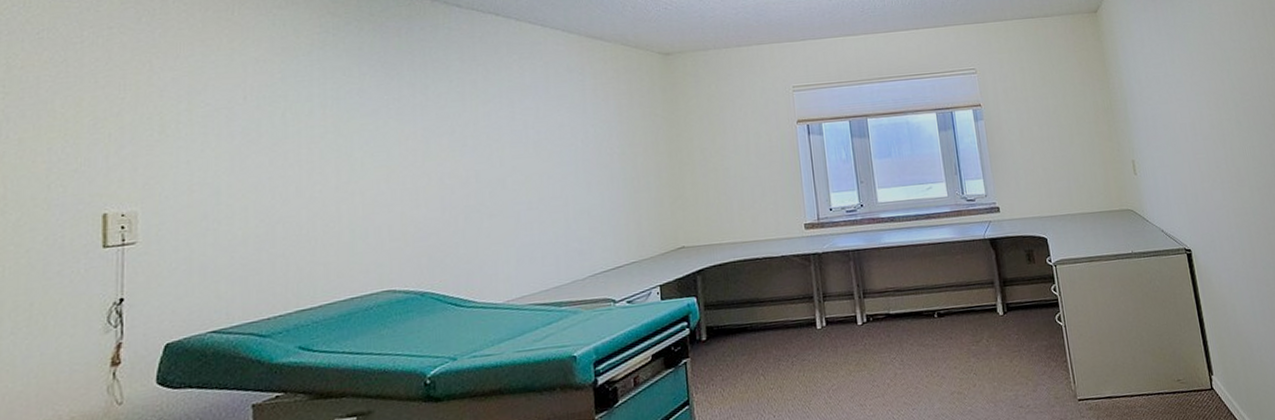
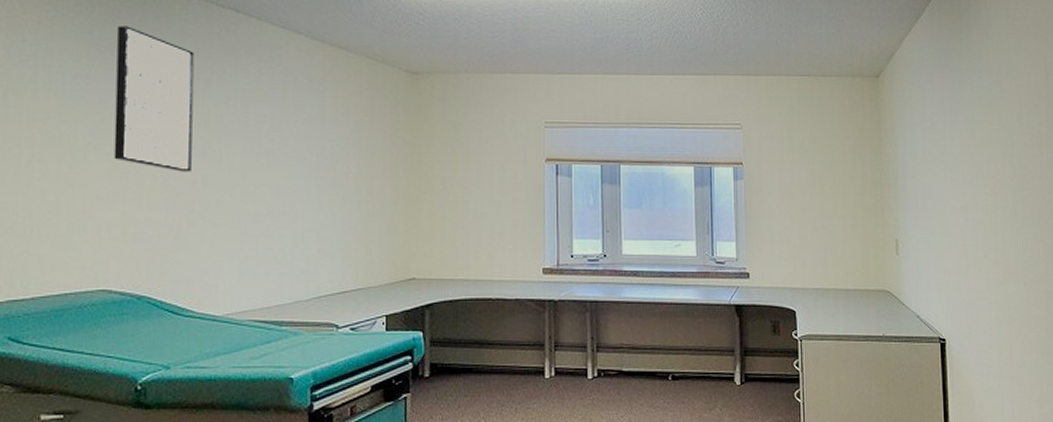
wall art: none [386,39,464,170] -> present [113,26,195,172]

